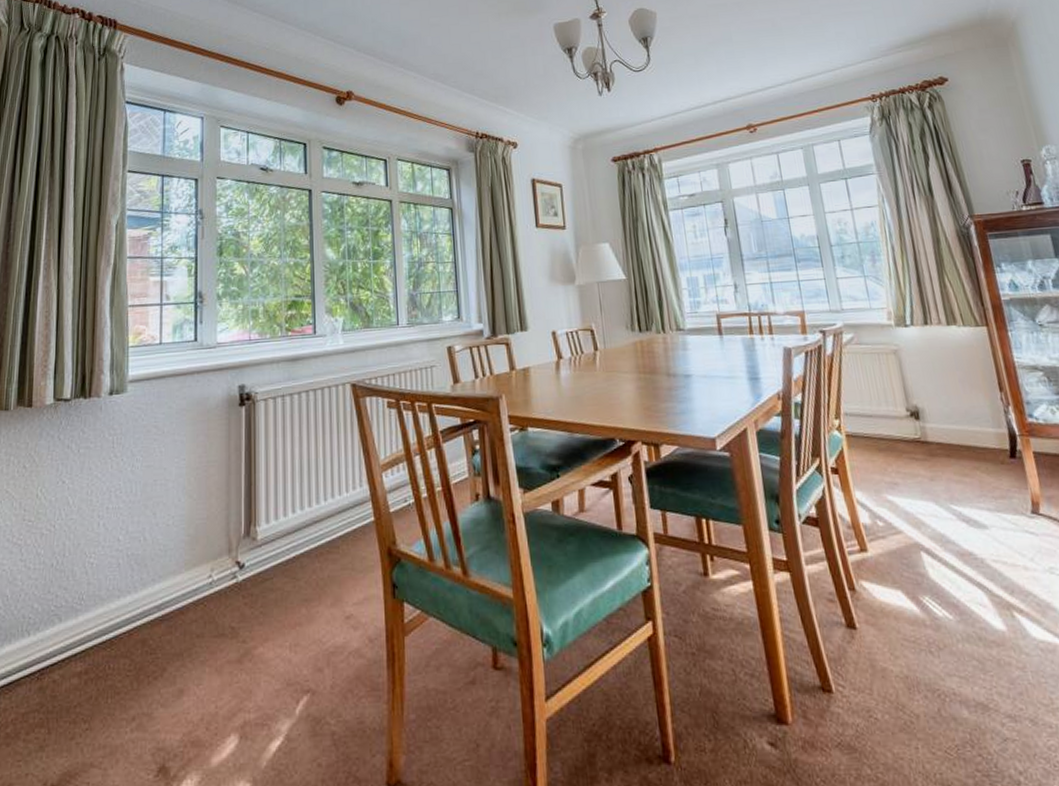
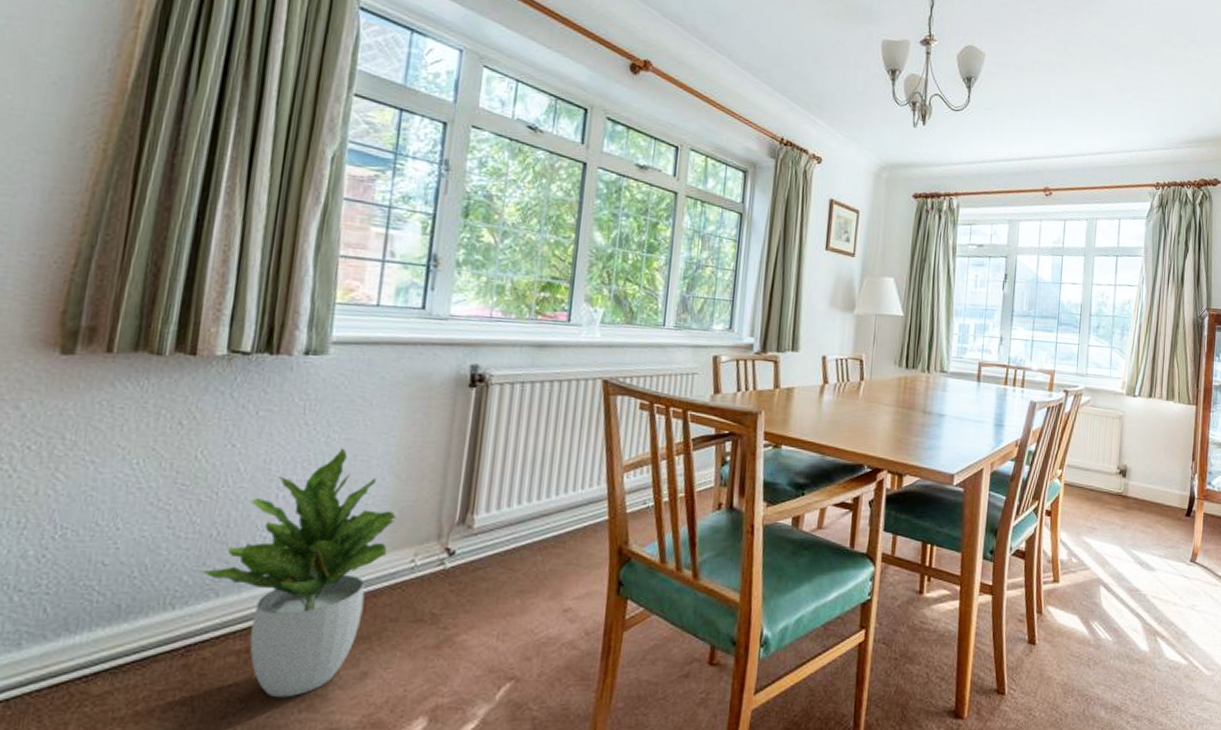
potted plant: none [46,475,193,718] -> present [200,448,397,698]

